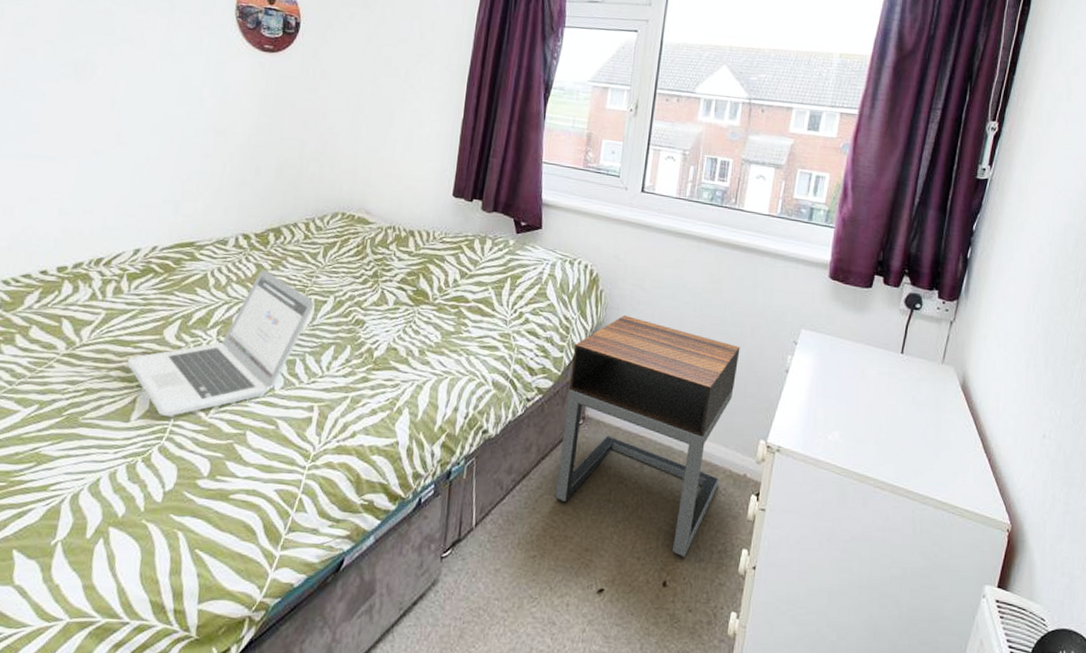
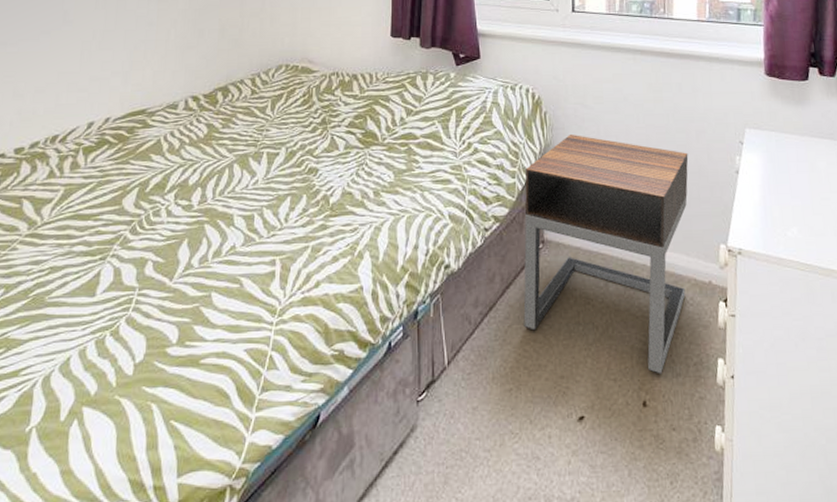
laptop: present [126,269,314,417] -> none [88,129,266,287]

